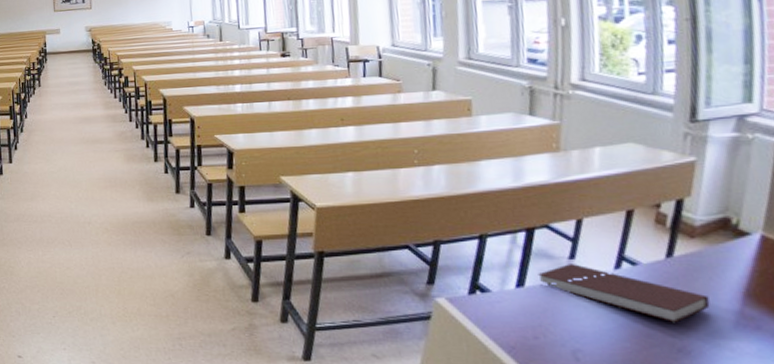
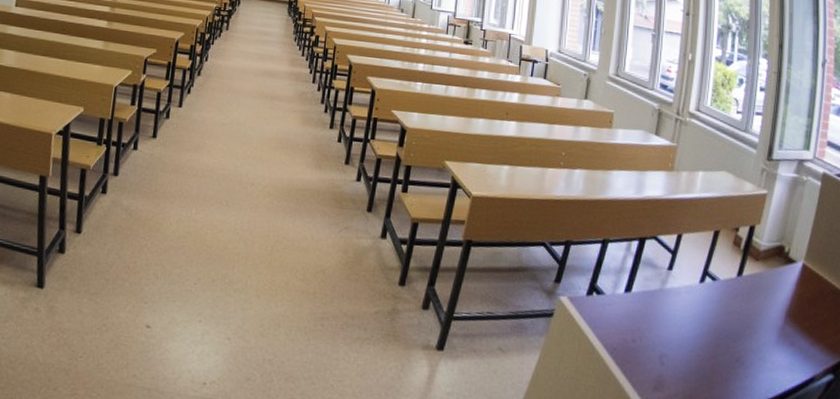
notebook: present [537,264,710,323] -> none [643,274,762,336]

